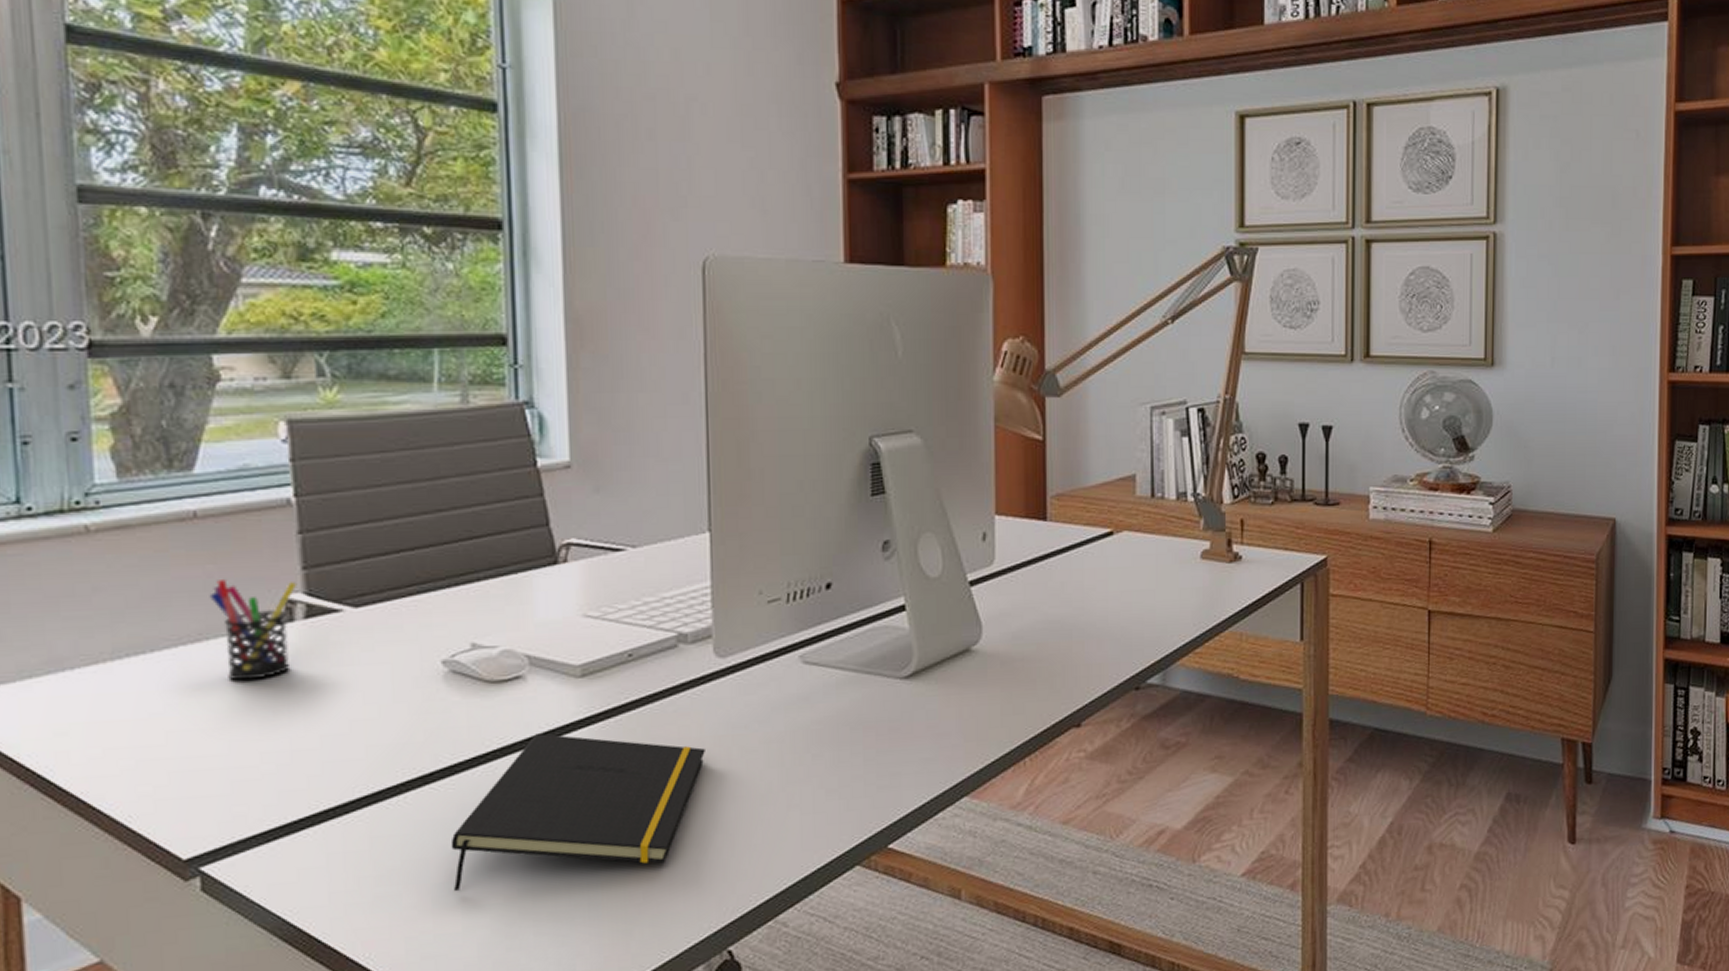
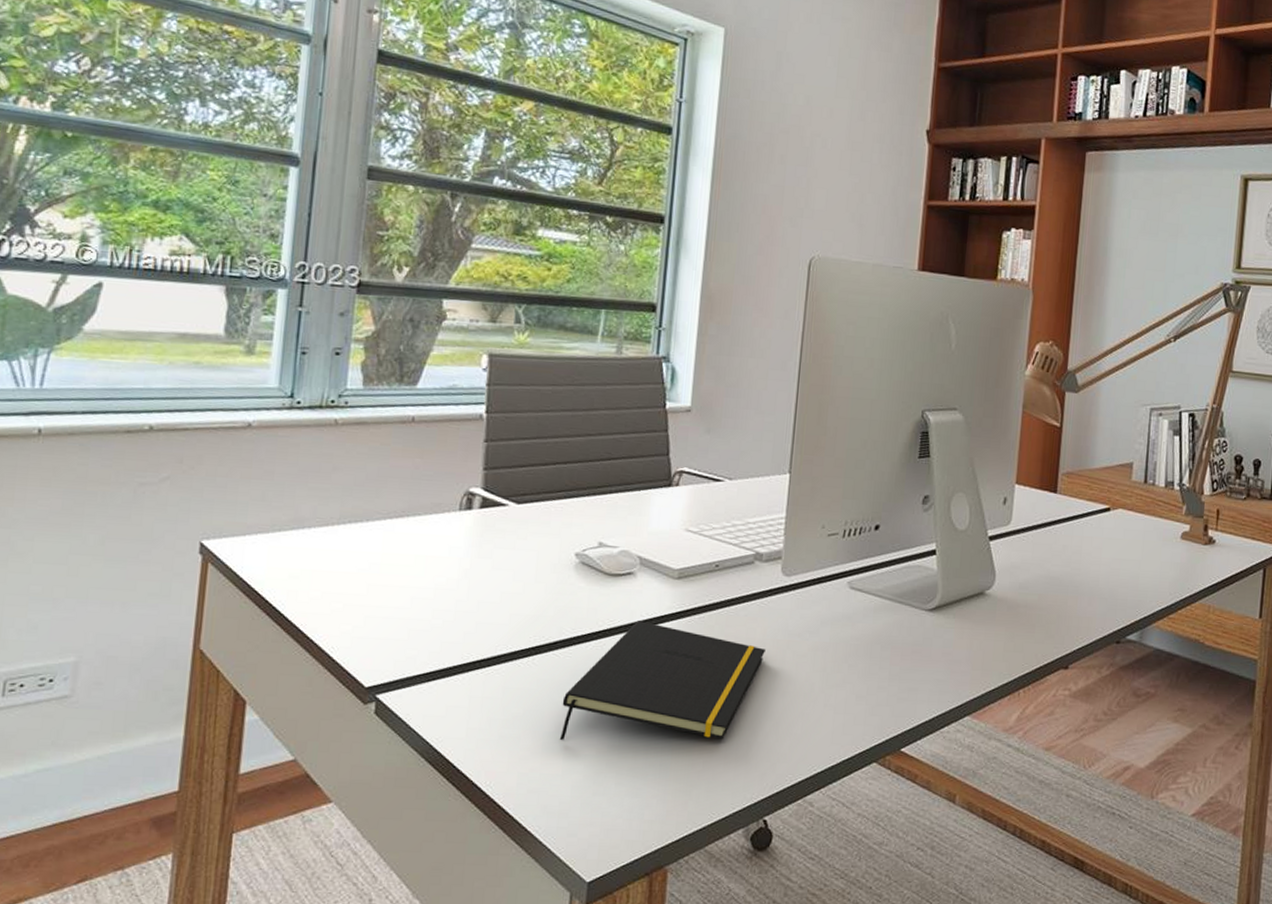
pen holder: present [209,578,298,681] -> none [414,470,479,552]

